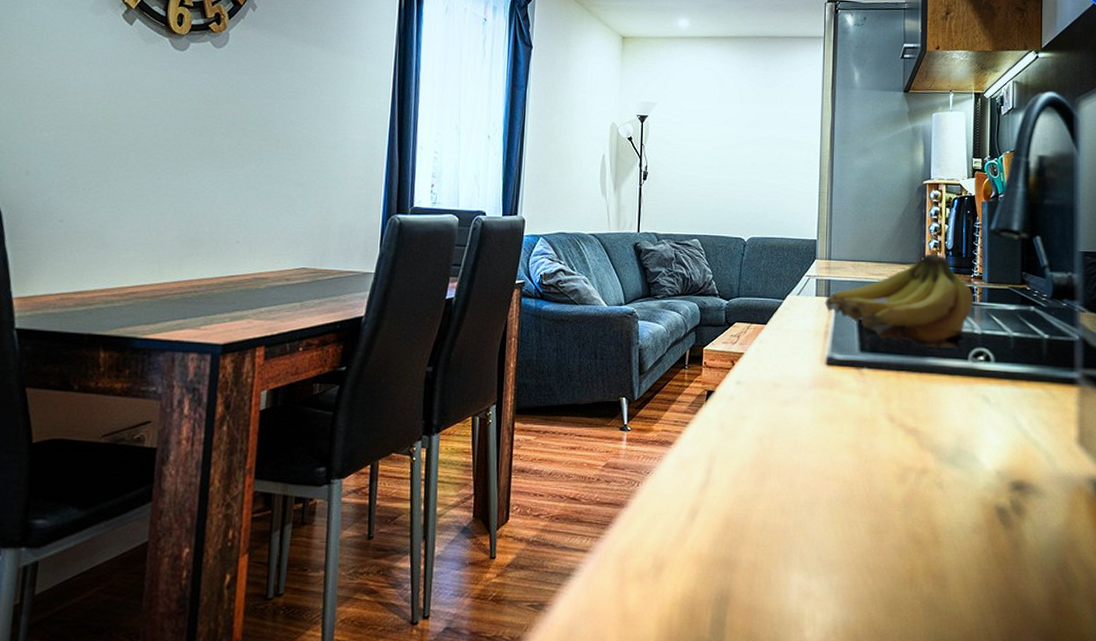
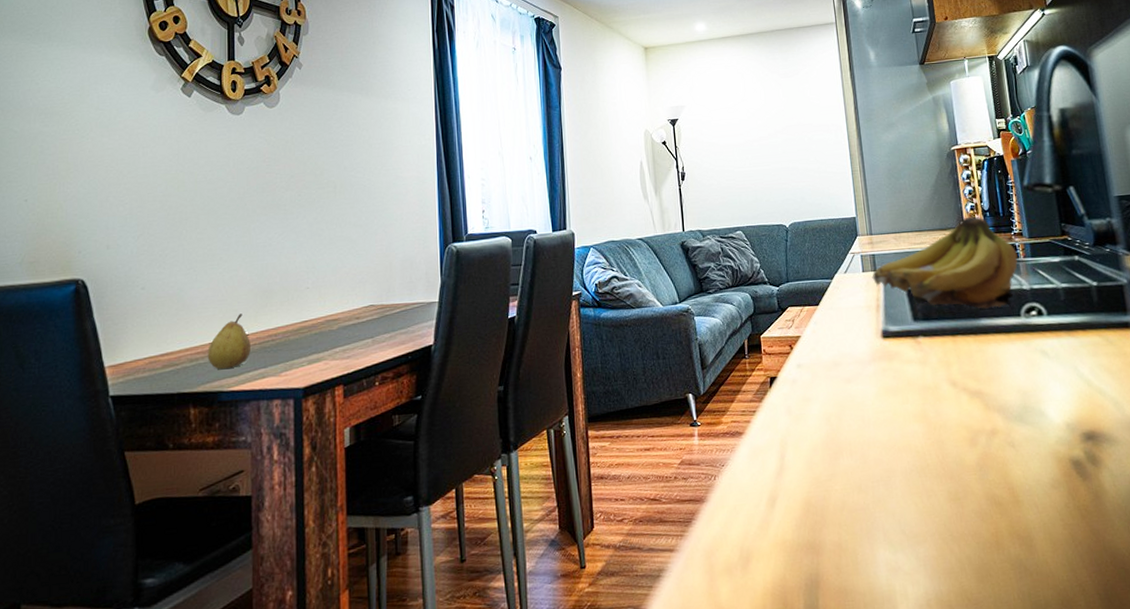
fruit: none [124,260,171,315] -> present [207,313,250,369]

